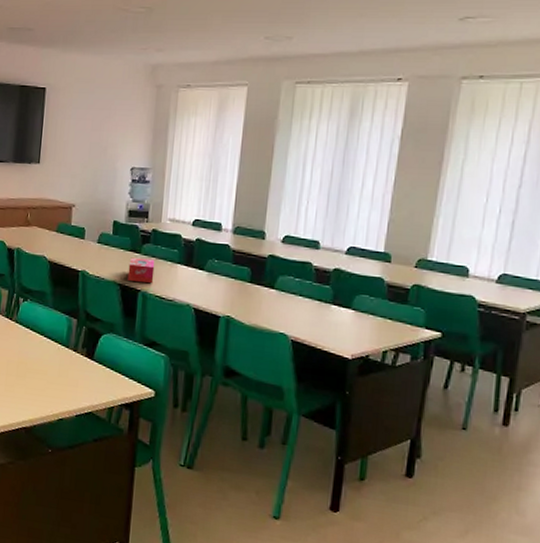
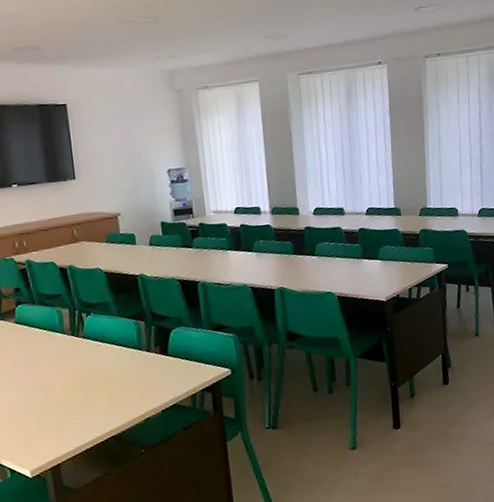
tissue box: present [127,257,155,284] -> none [183,250,210,275]

